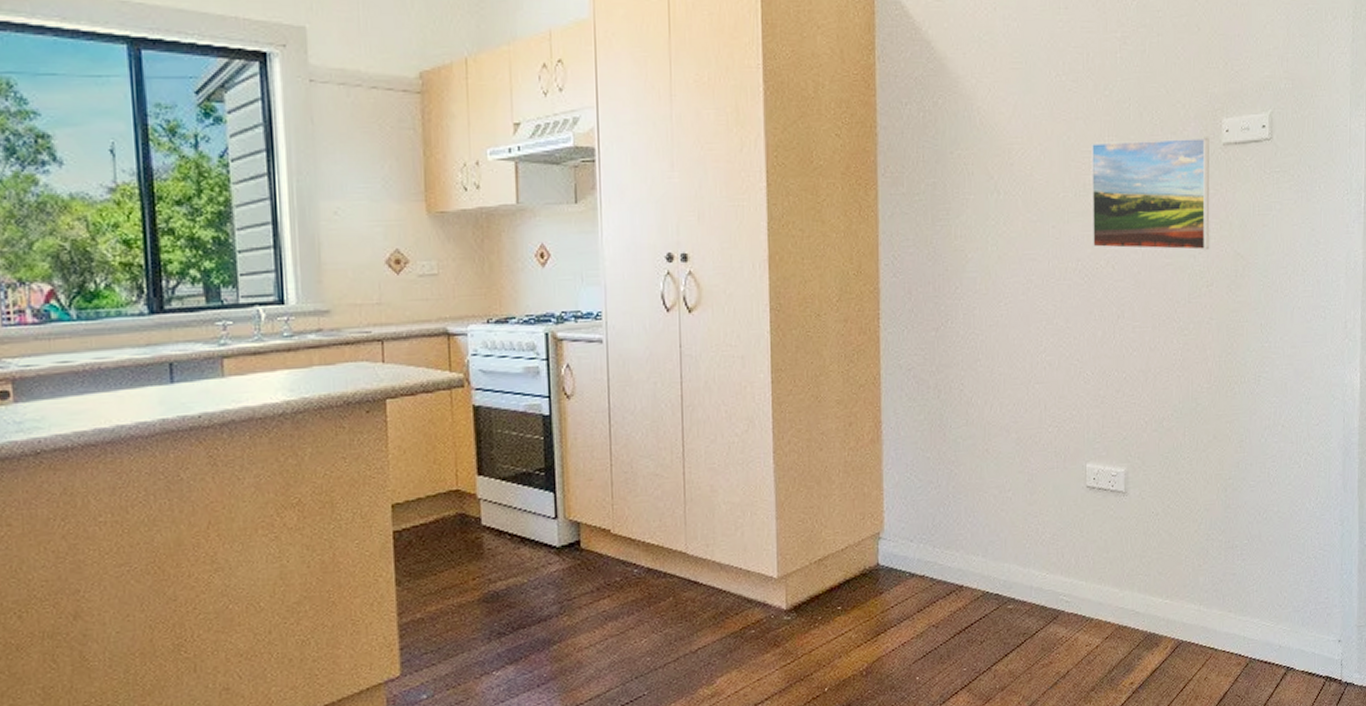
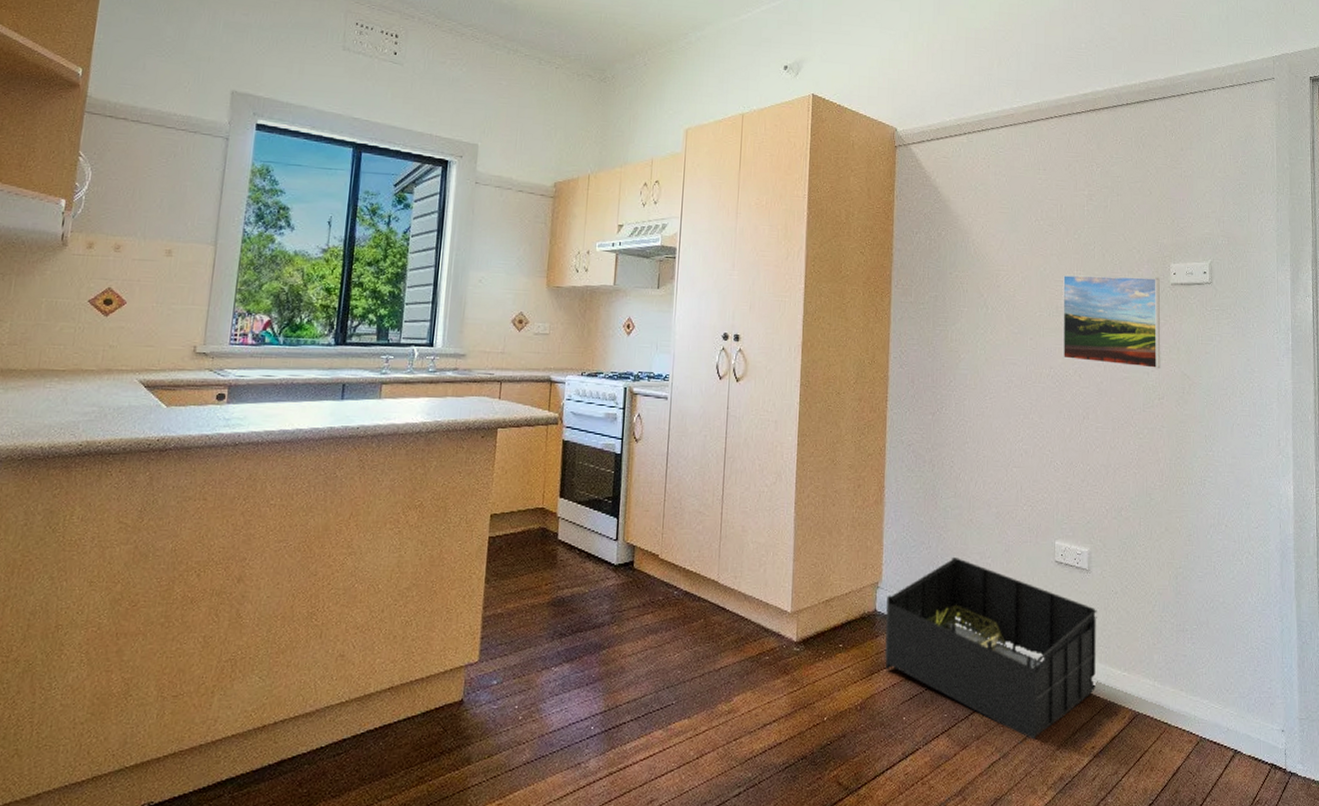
storage bin: none [891,494,1136,683] -> present [885,558,1097,740]

